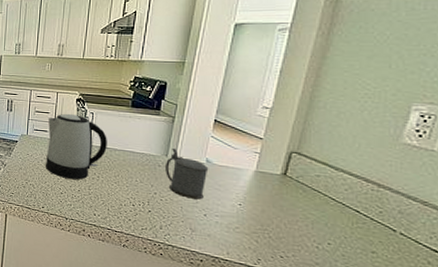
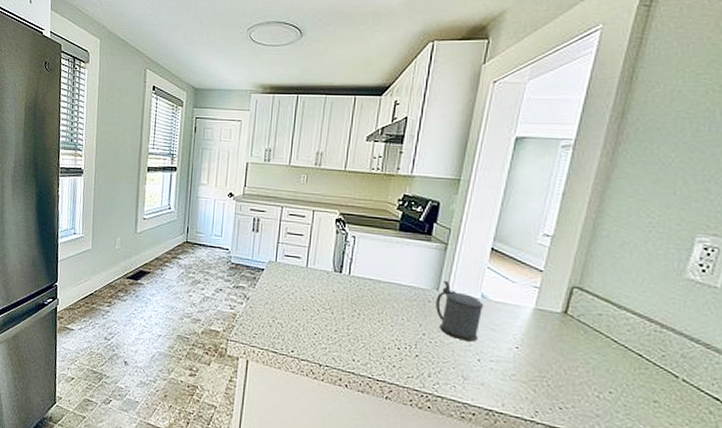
kettle: present [45,113,107,180] -> none [296,236,371,318]

